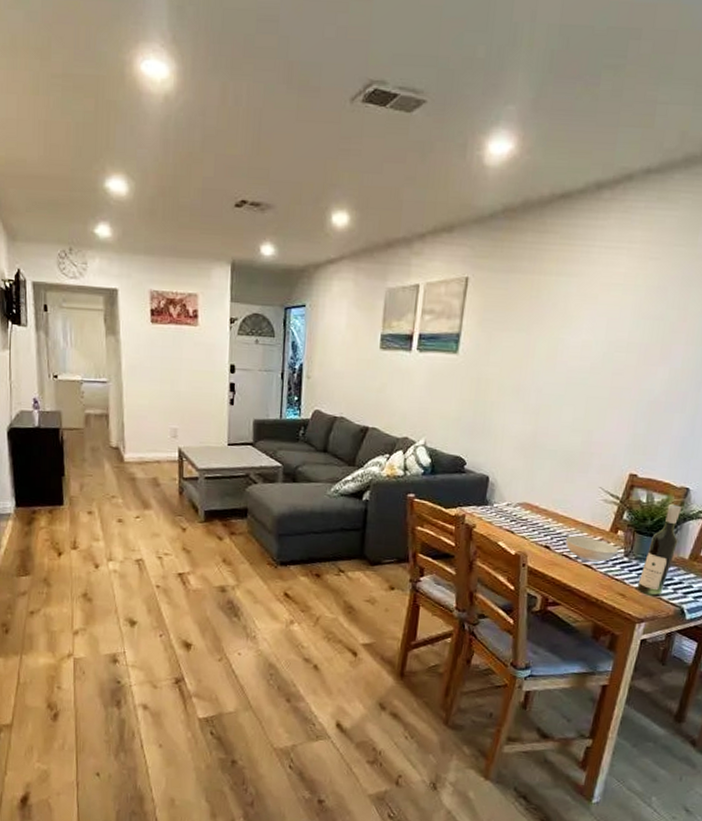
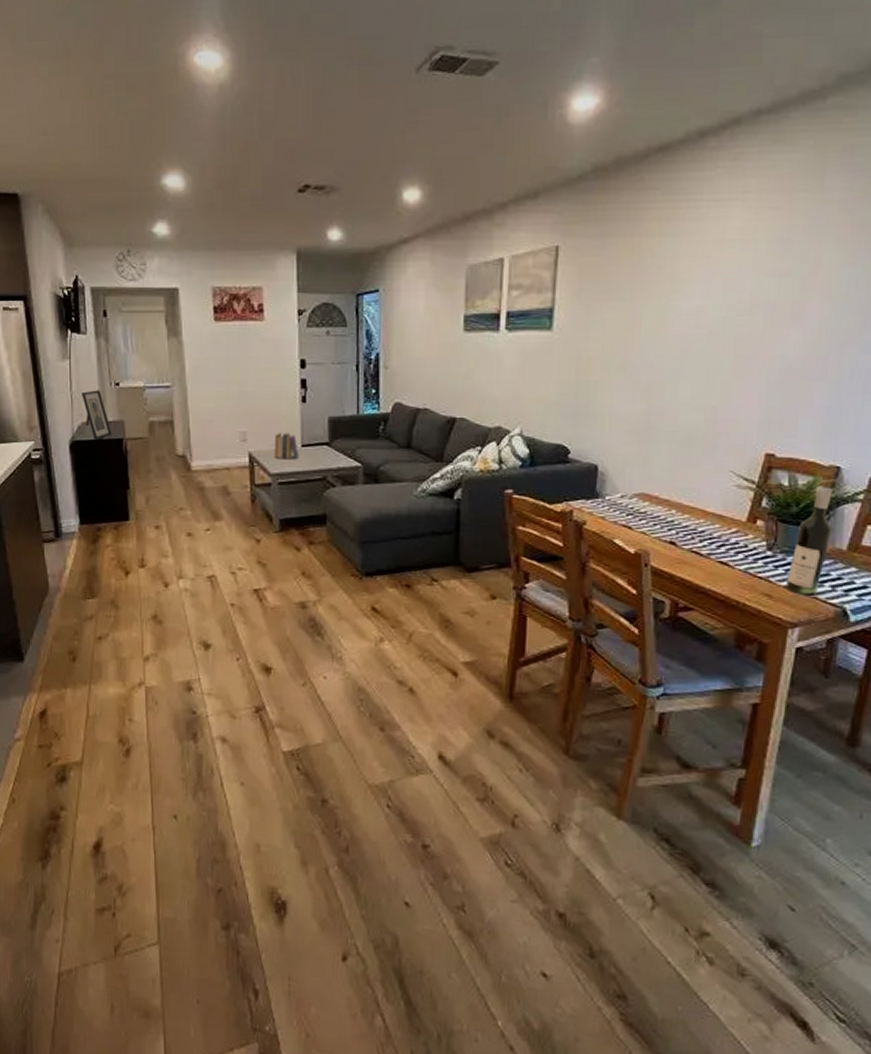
picture frame: none [20,380,50,428] -> present [82,390,113,440]
books: none [202,431,226,457] -> present [274,432,299,460]
bowl: present [565,535,619,564] -> none [693,528,759,560]

